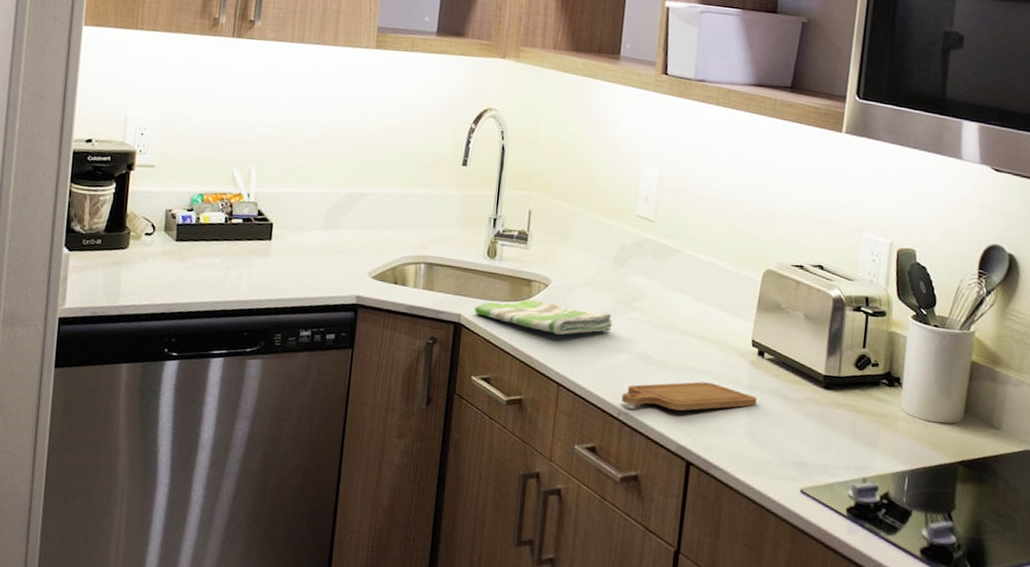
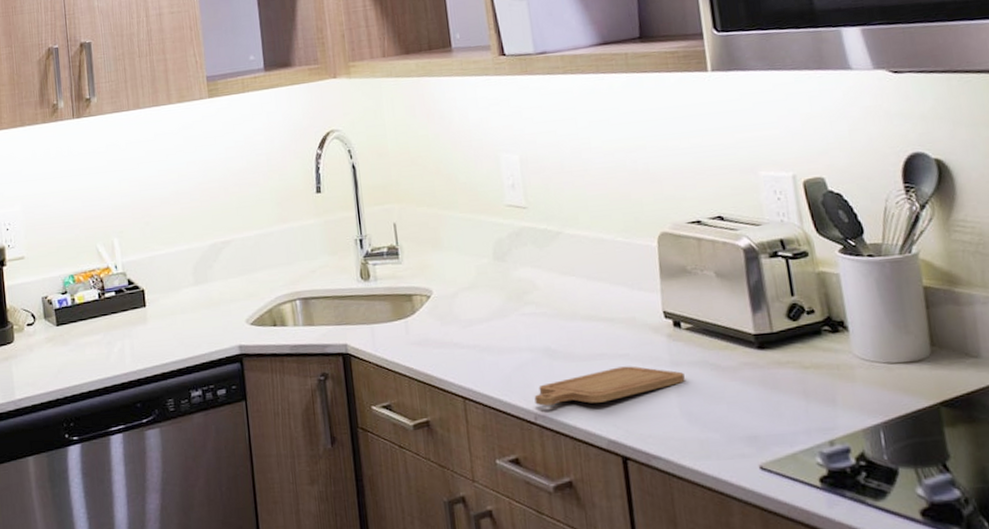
dish towel: present [475,300,613,336] -> none [360,313,508,347]

